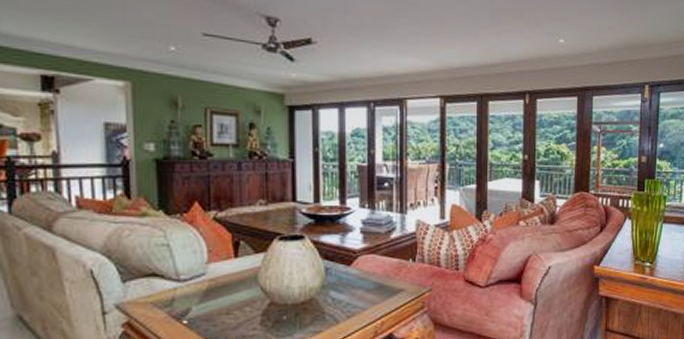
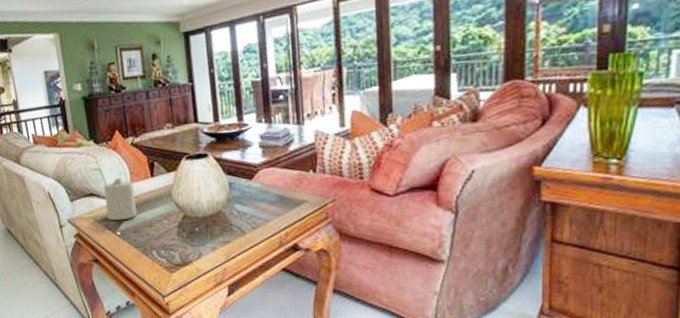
candle: none [170,256,211,307] -> present [103,178,137,221]

